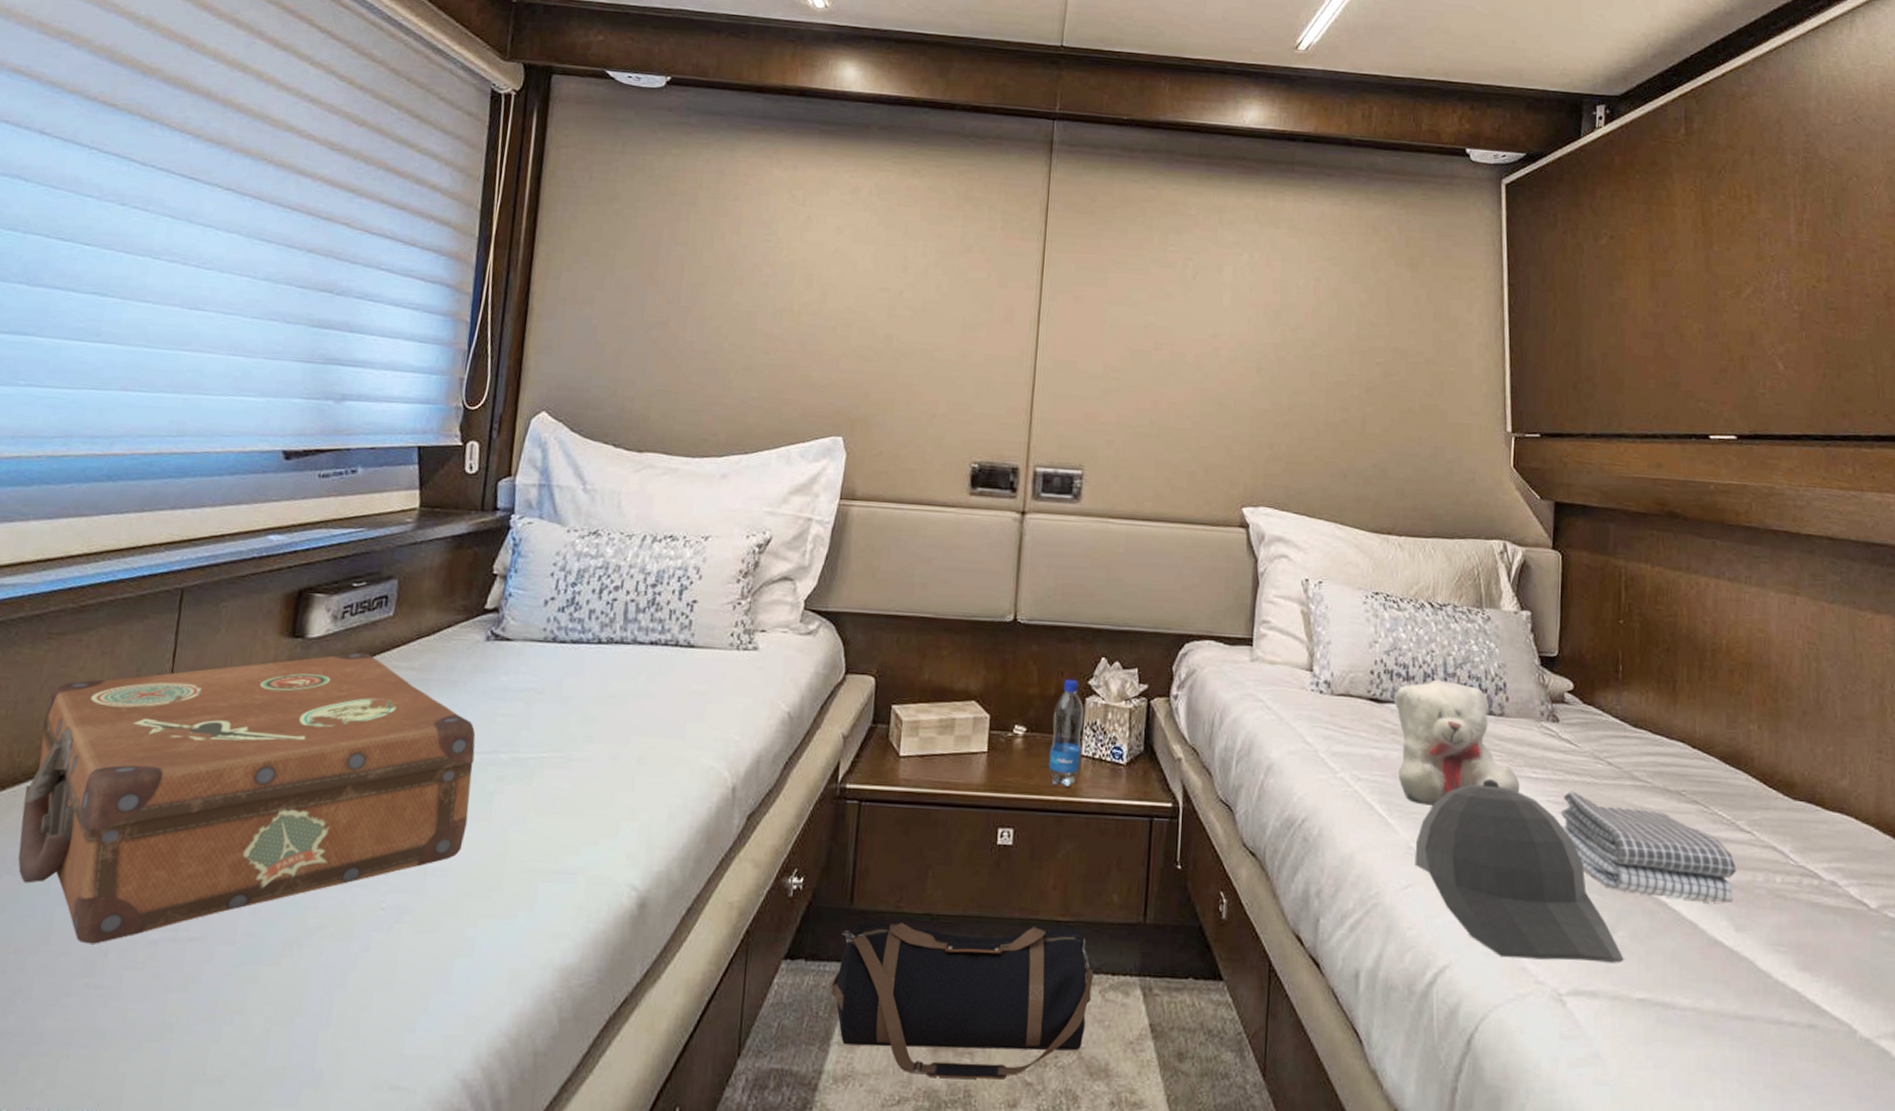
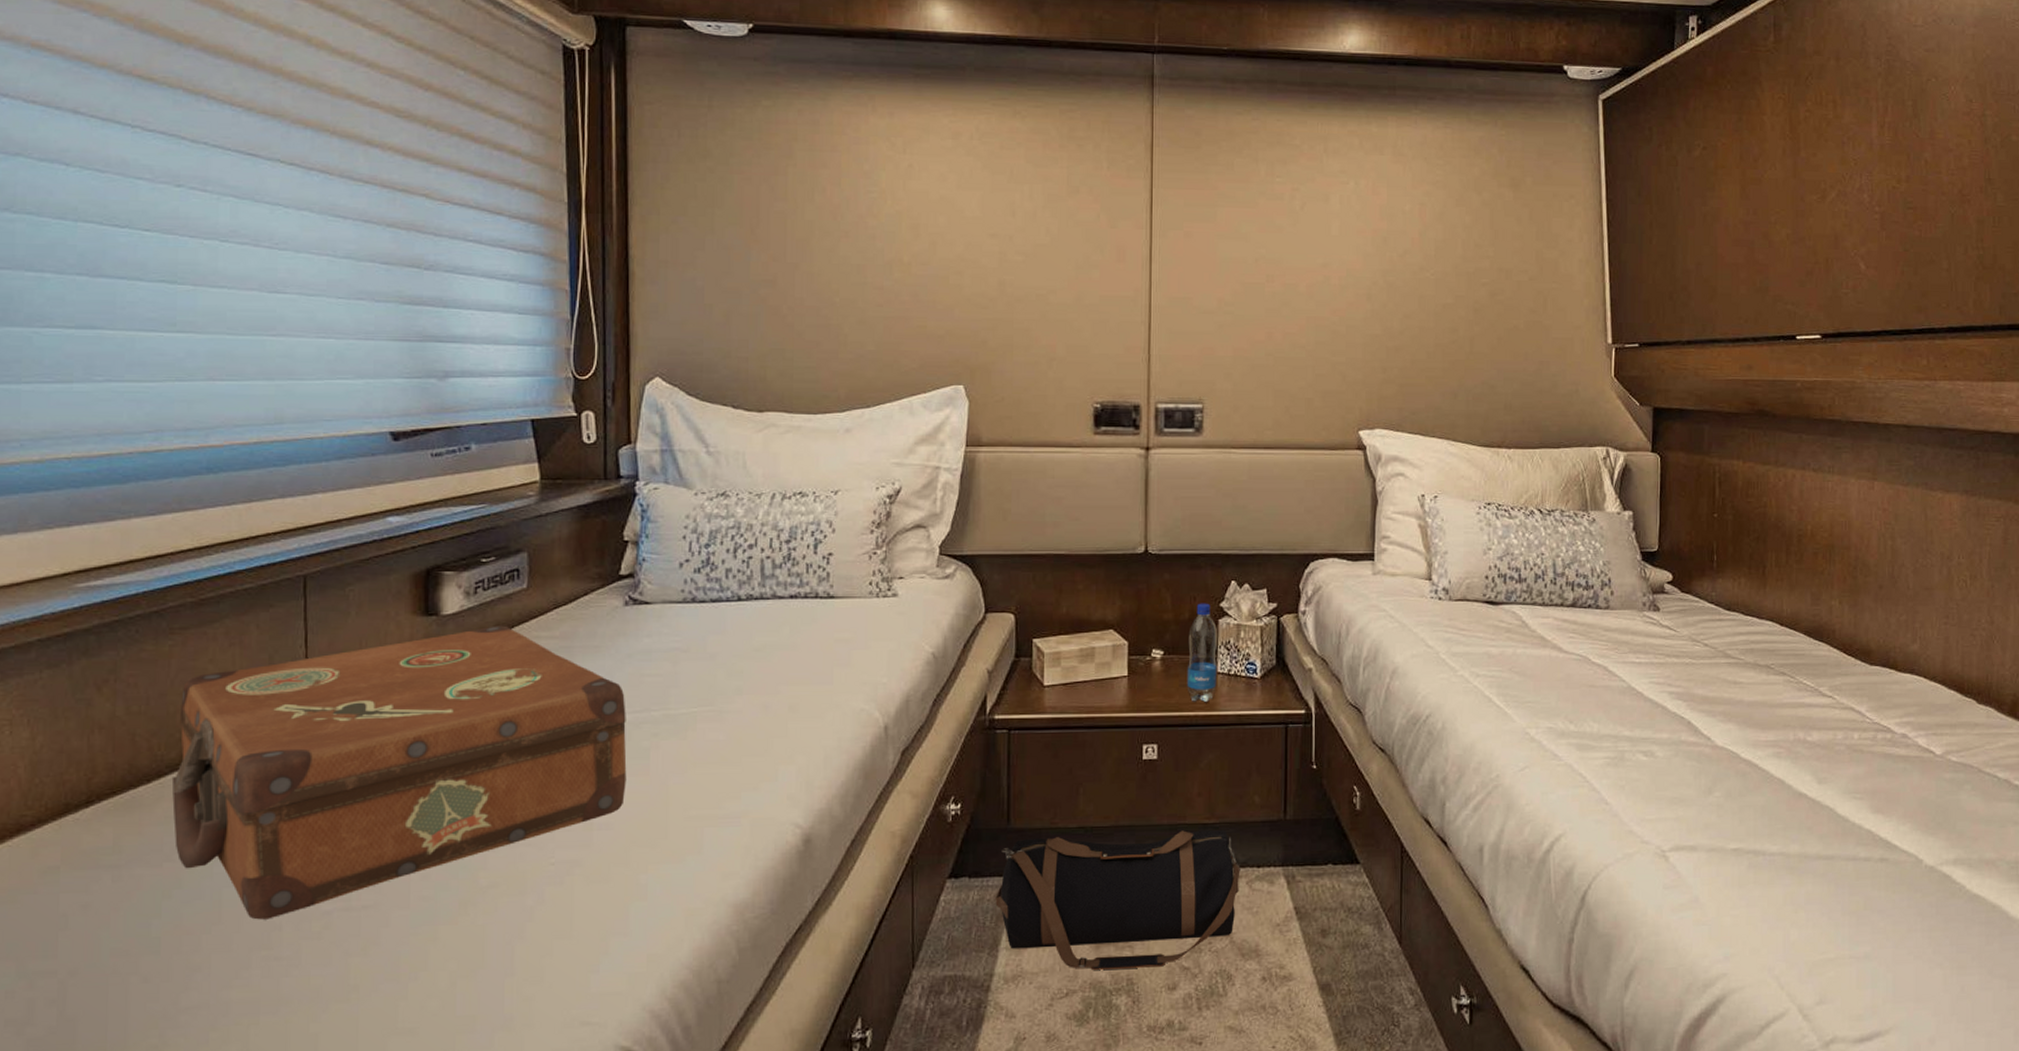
teddy bear: present [1393,679,1520,807] -> none [1507,580,1625,695]
baseball cap: present [1414,778,1624,963] -> none [1531,666,1720,823]
towel: present [1560,791,1737,904] -> none [1661,672,1819,761]

